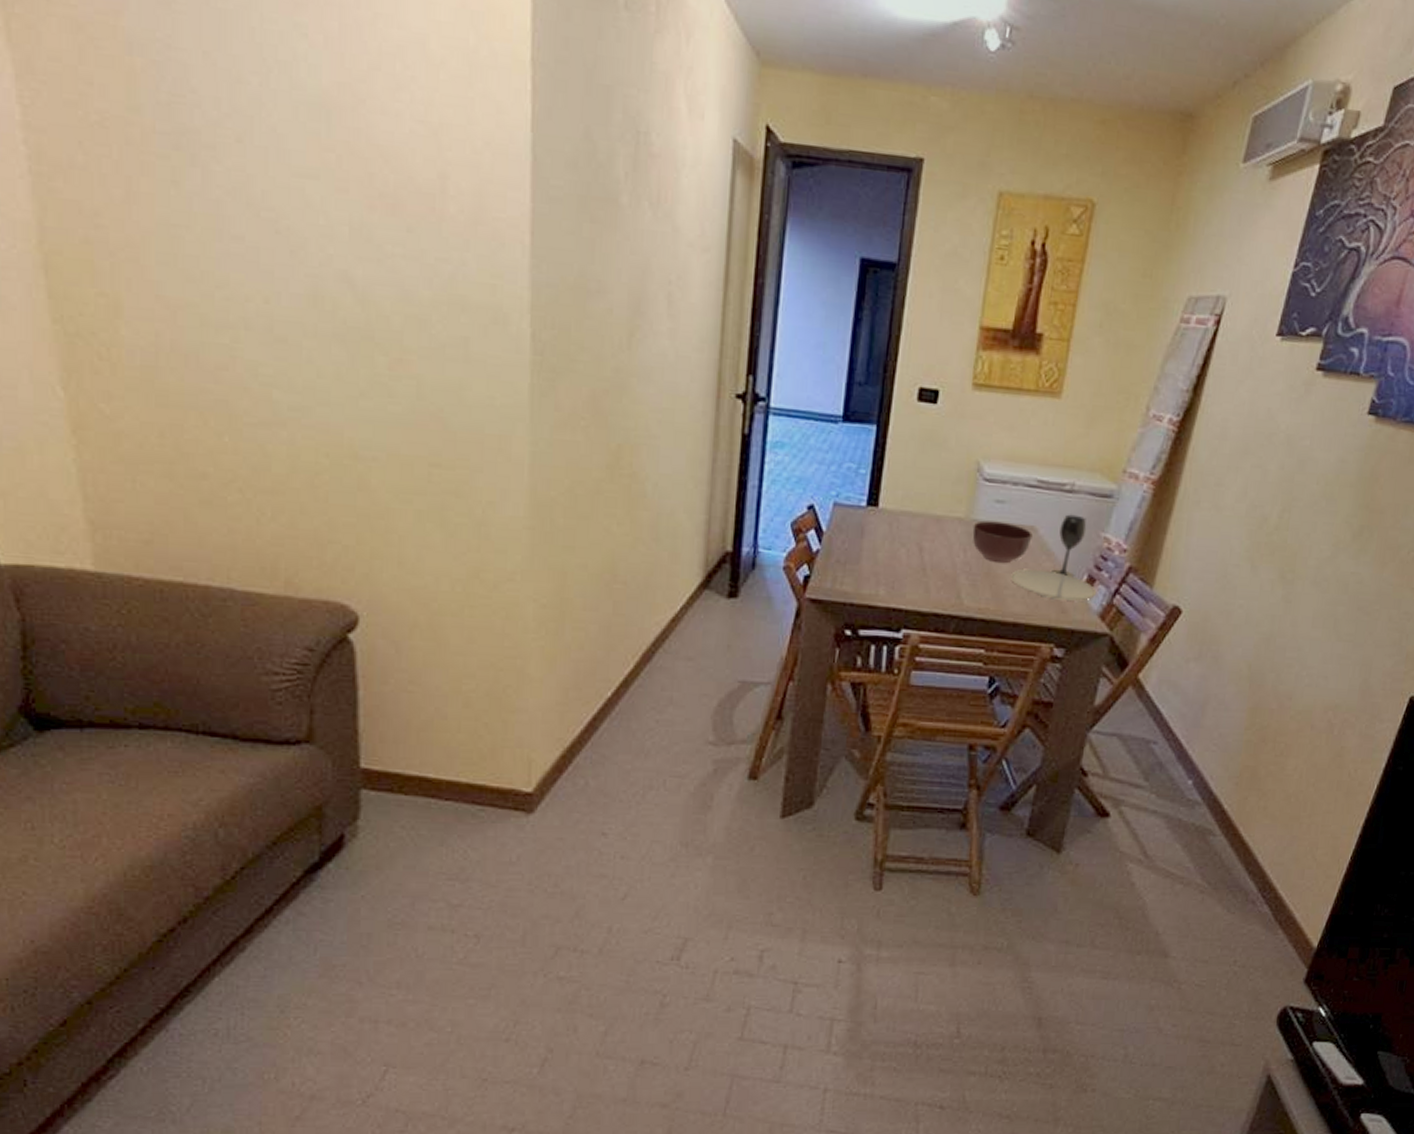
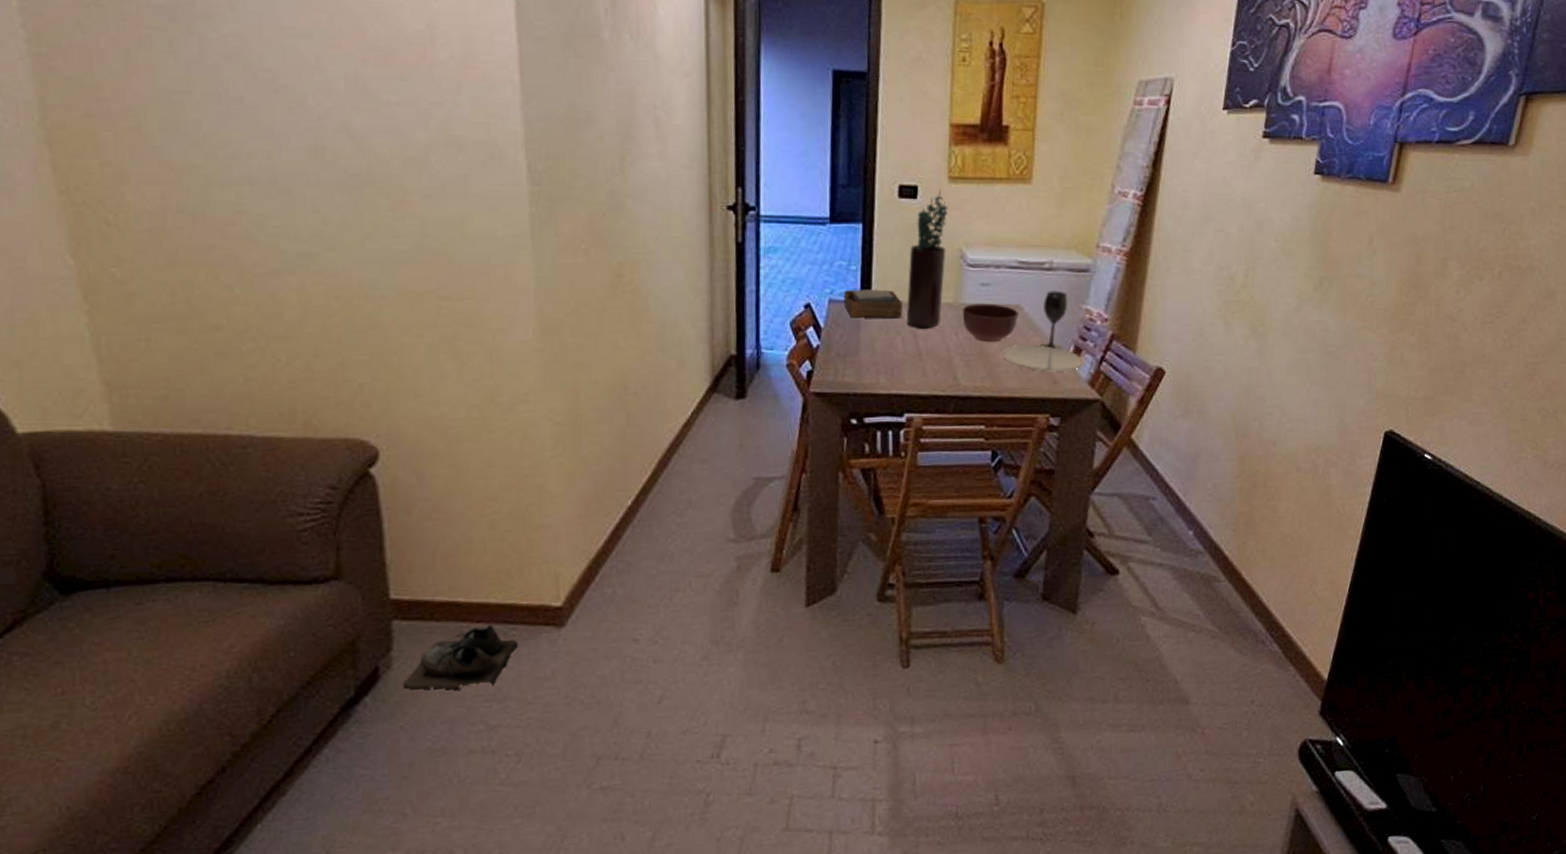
shoe: none [367,803,486,865] -> present [403,624,519,690]
napkin holder: none [849,494,911,529] -> present [843,289,903,319]
vase: none [912,396,970,543] -> present [906,190,948,329]

